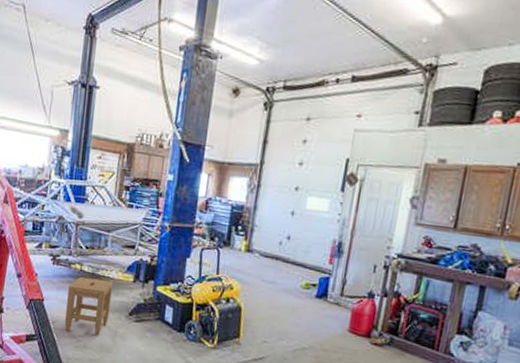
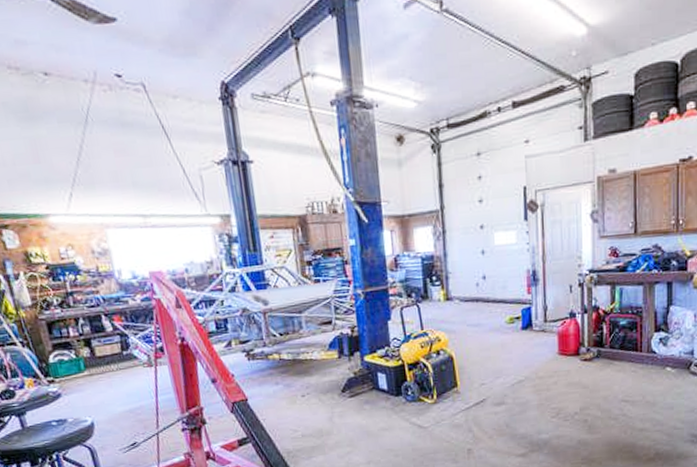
stool: present [64,276,114,336] -> none [271,362,322,425]

